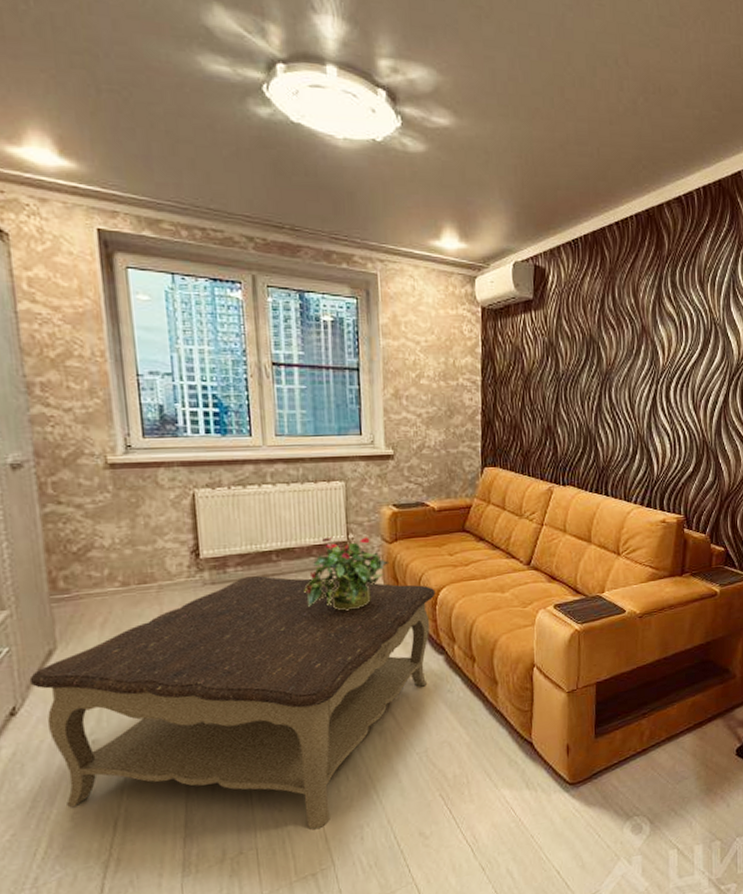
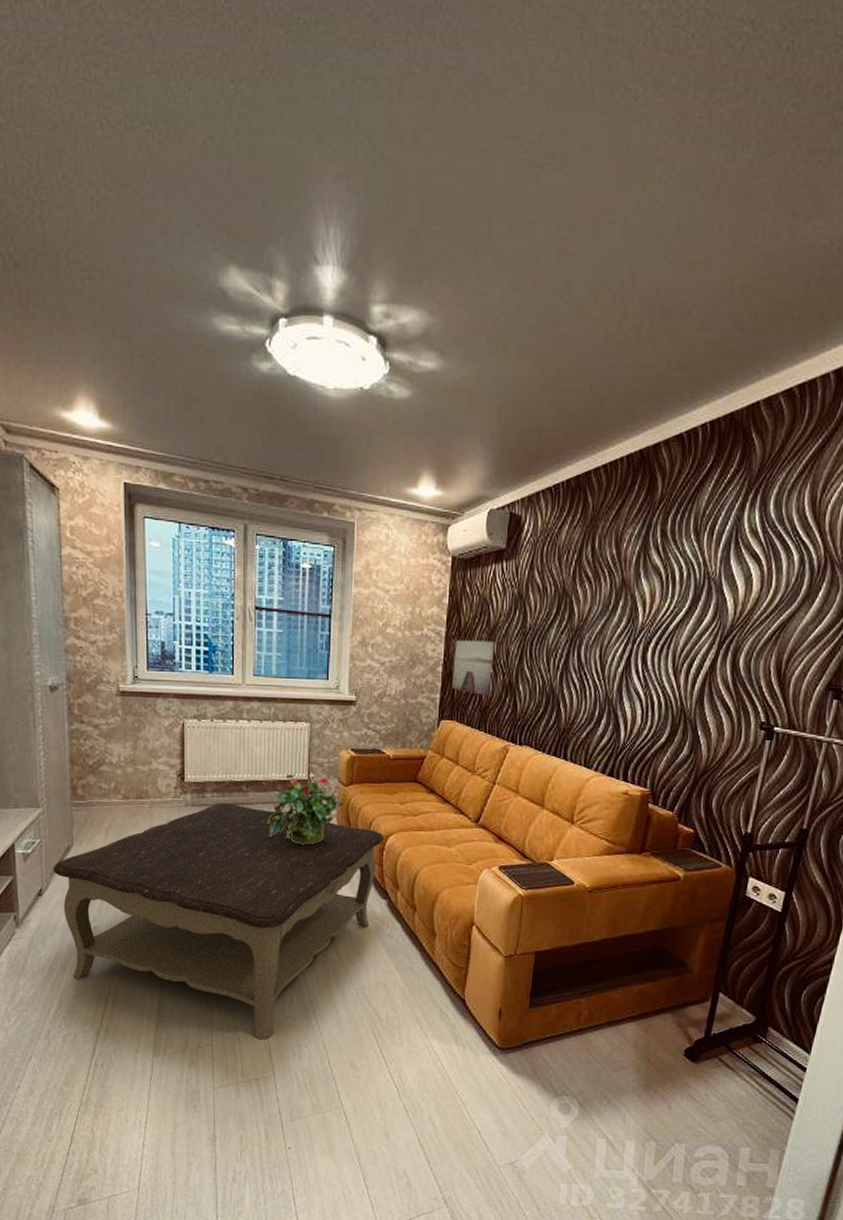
wall art: none [491,387,531,441] -> present [452,640,495,697]

